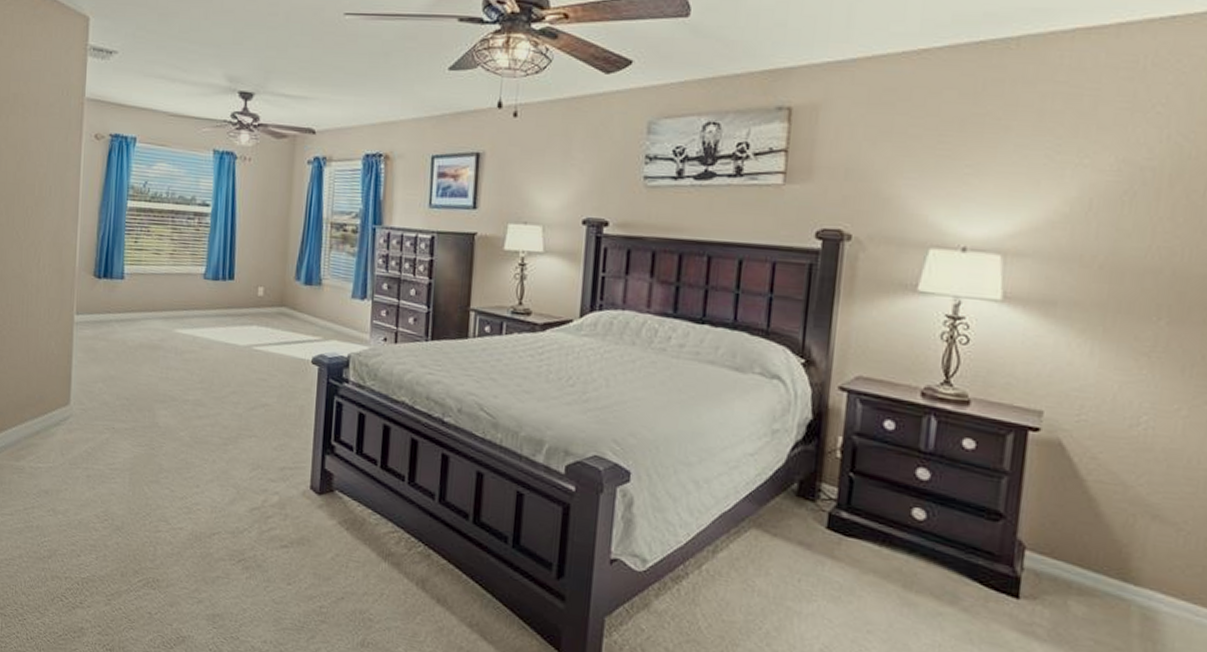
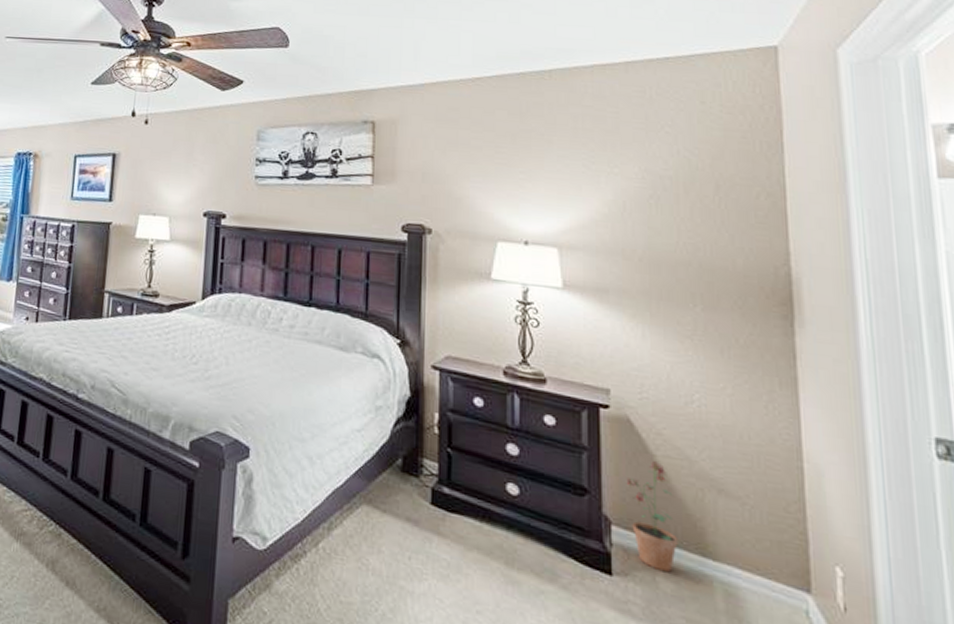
potted plant: none [1047,486,1098,597] -> present [626,461,678,573]

